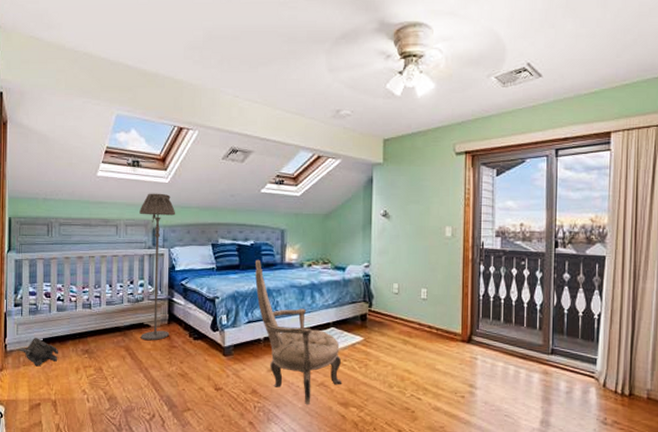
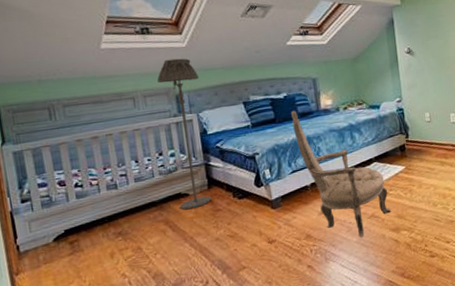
plush toy: present [18,338,59,367] -> none [35,231,87,262]

